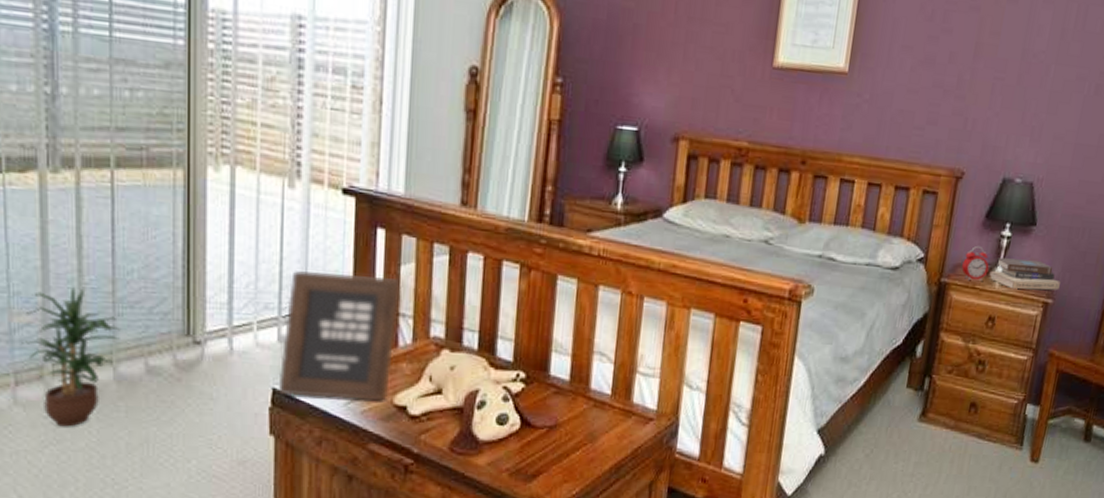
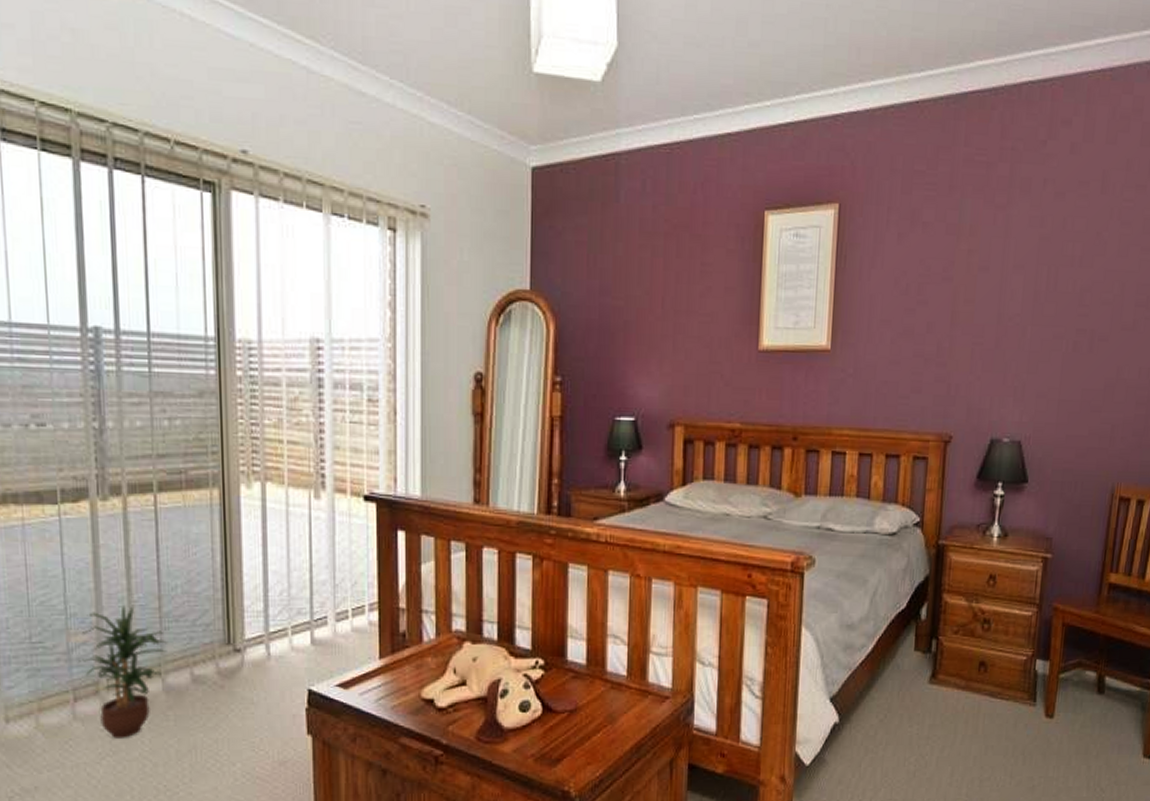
picture frame: present [278,269,402,401] -> none [313,575,423,695]
alarm clock: present [961,245,989,281] -> none [958,506,985,542]
books: present [990,257,1061,291] -> none [987,516,1058,547]

